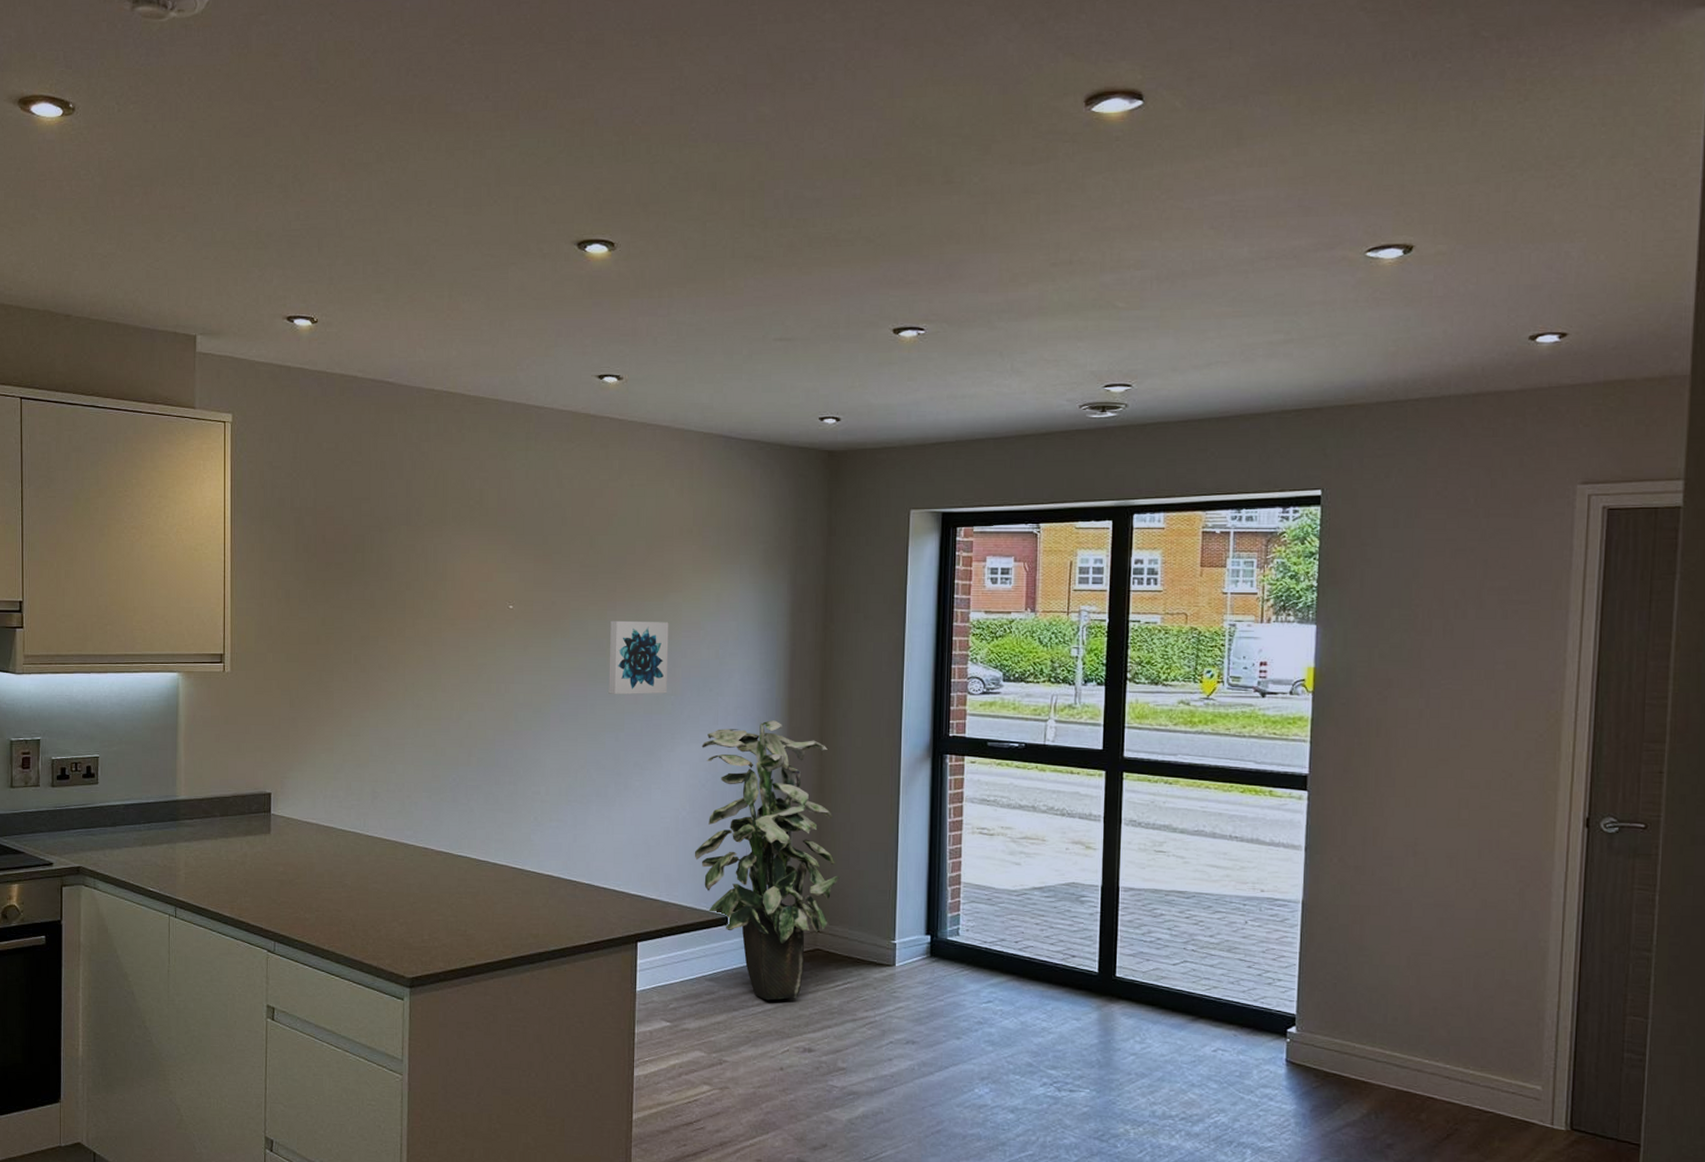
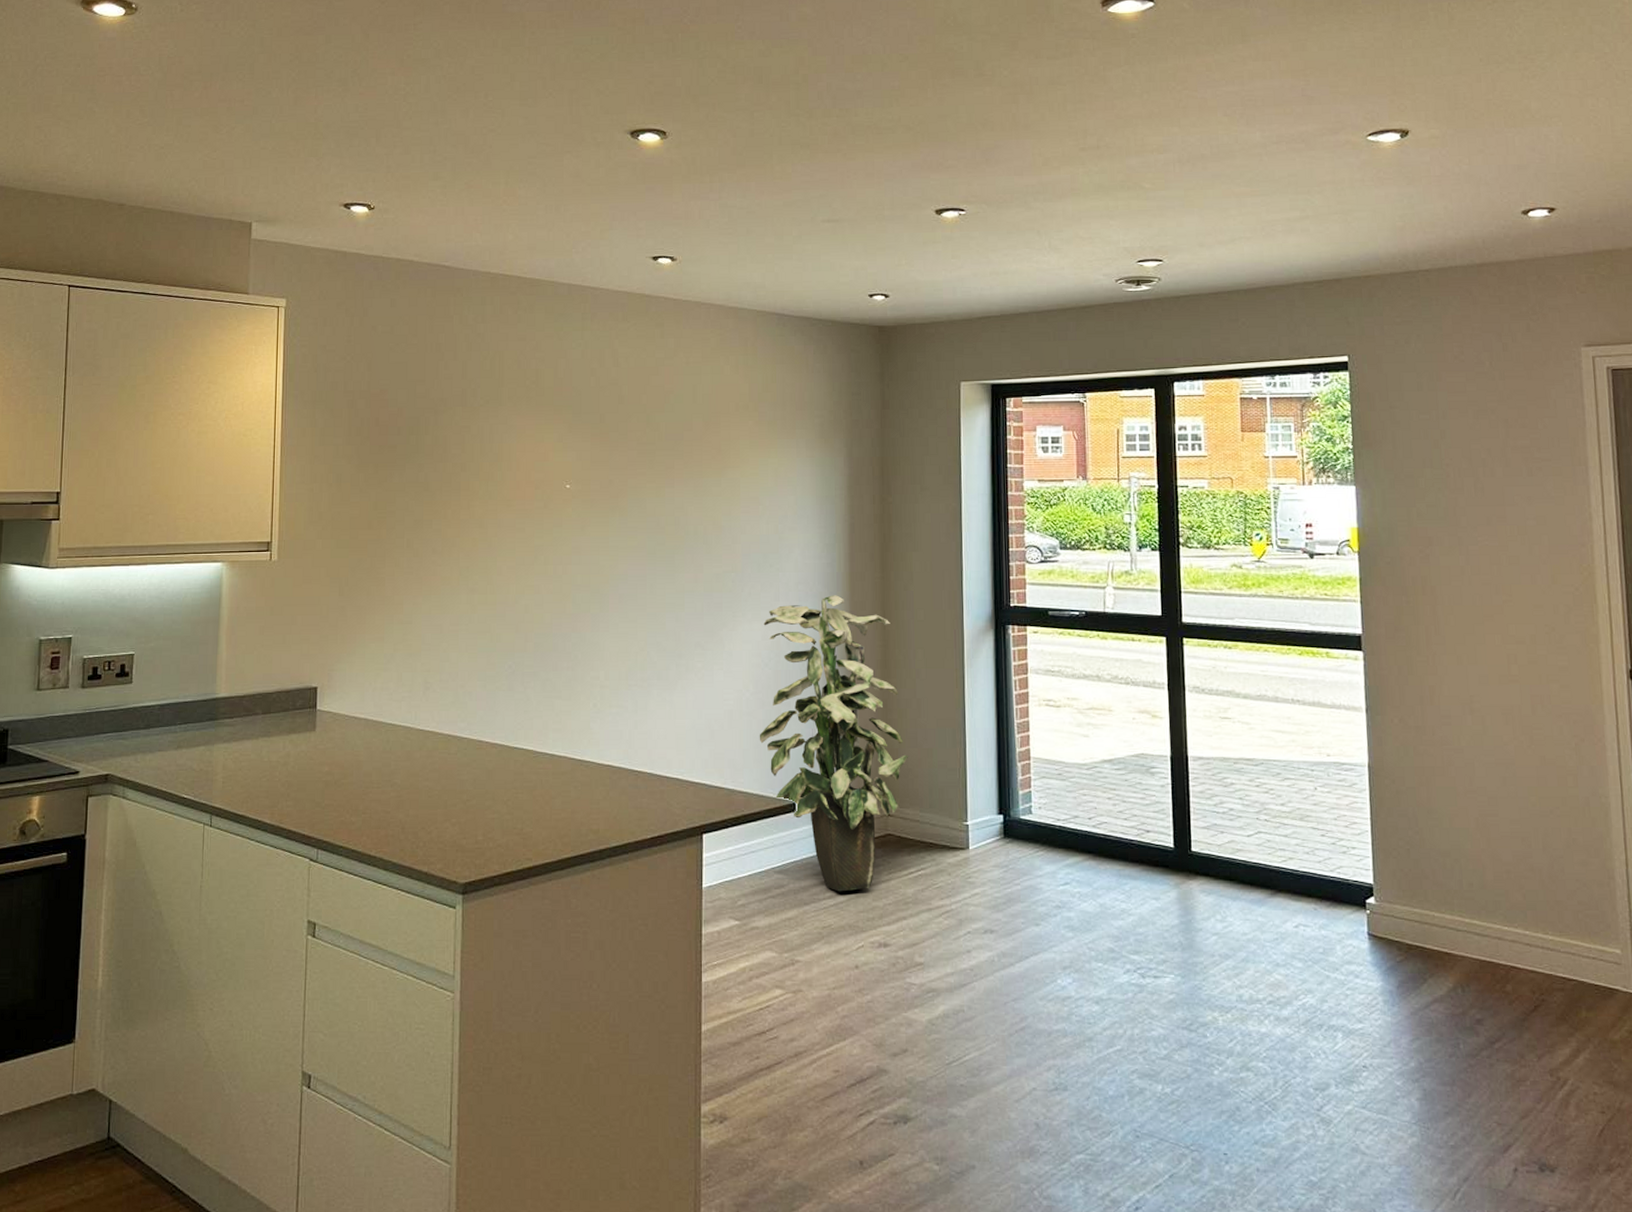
wall art: present [608,620,669,695] -> none [668,497,728,574]

